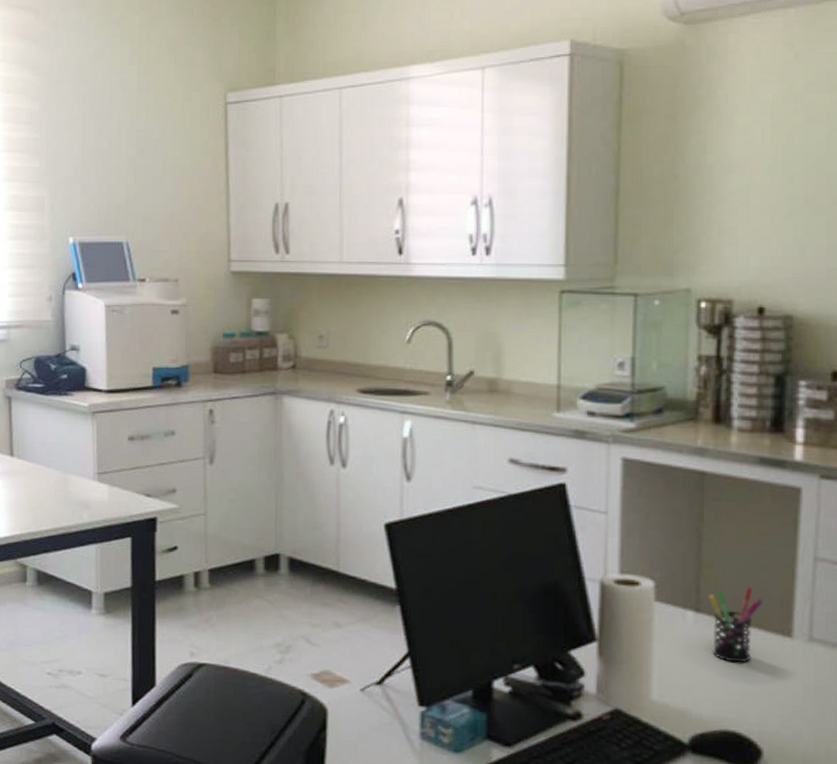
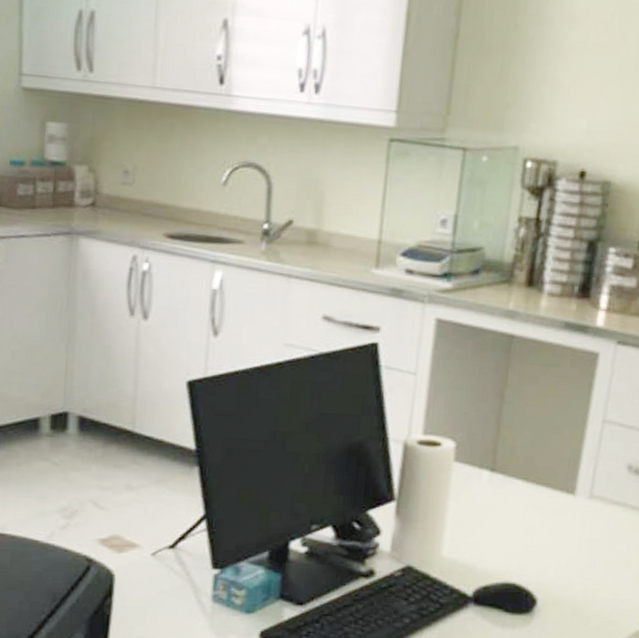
pen holder: present [709,586,763,663] -> none [502,447,553,520]

